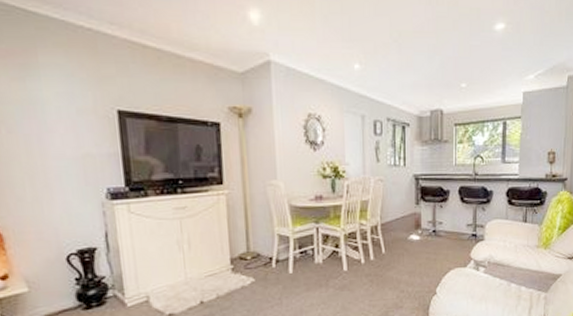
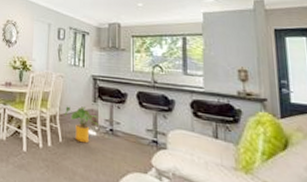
house plant: none [386,211,423,250] -> present [64,106,100,143]

